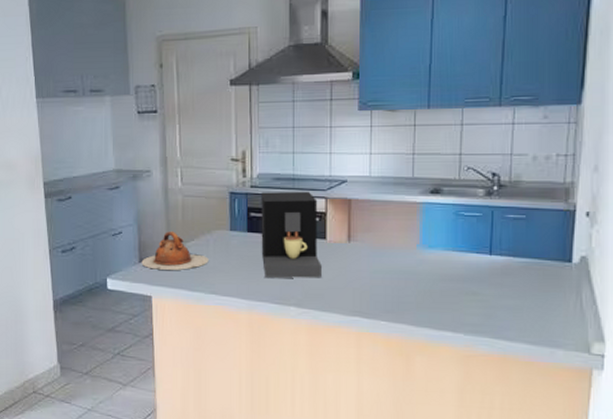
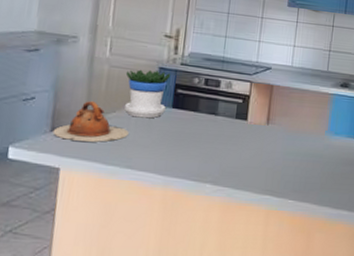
flowerpot: none [198,196,242,244] -> present [125,69,171,119]
coffee maker: present [261,191,322,279] -> none [183,70,243,157]

